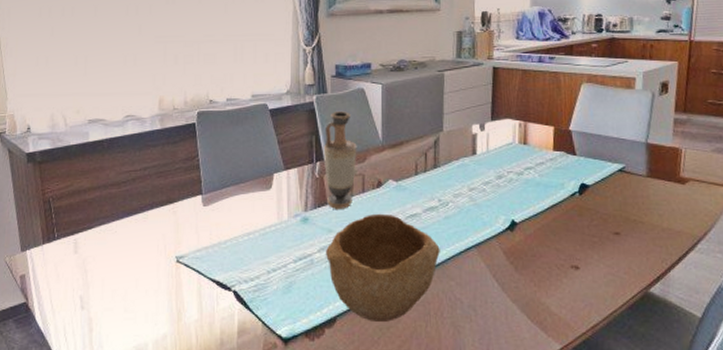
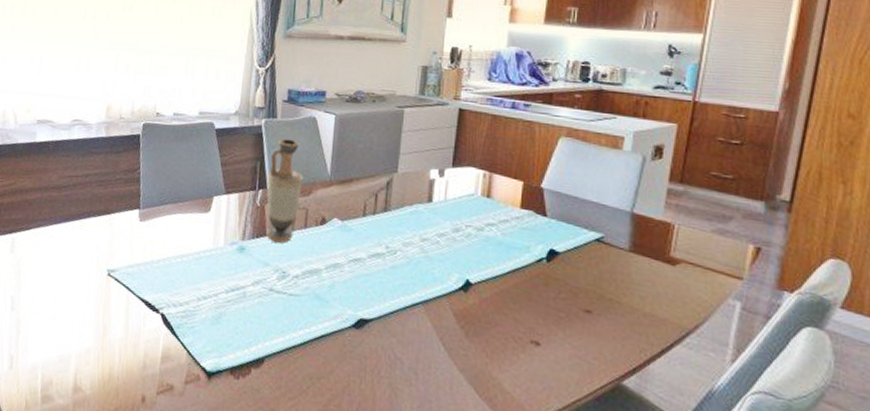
bowl: present [326,213,440,323] -> none [260,252,383,372]

